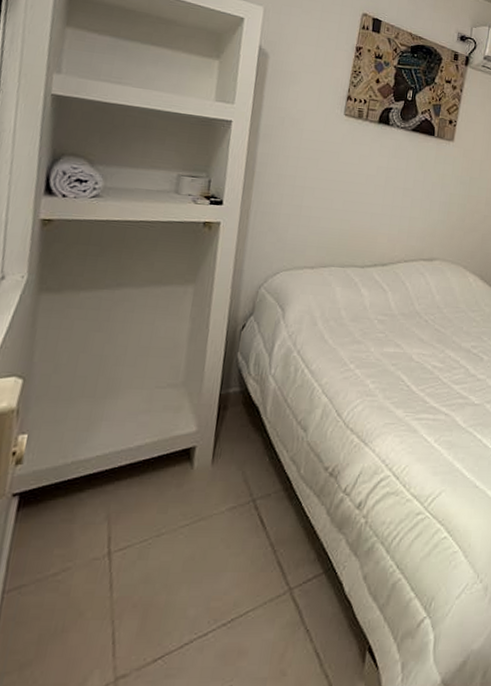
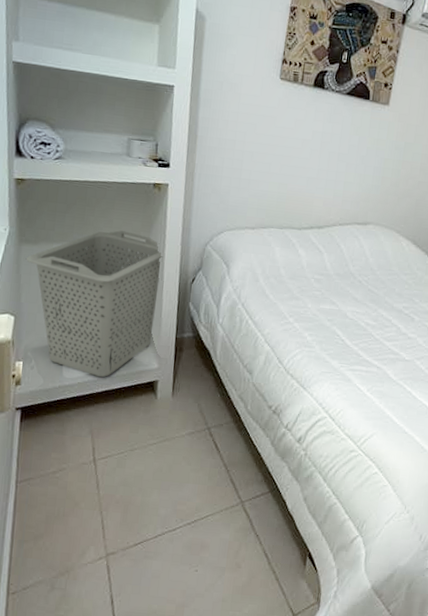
laundry basket: none [44,274,210,448] -> present [25,230,163,378]

